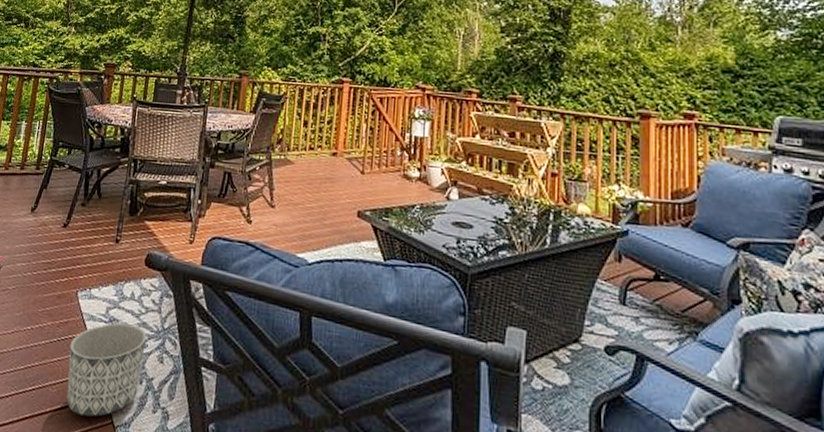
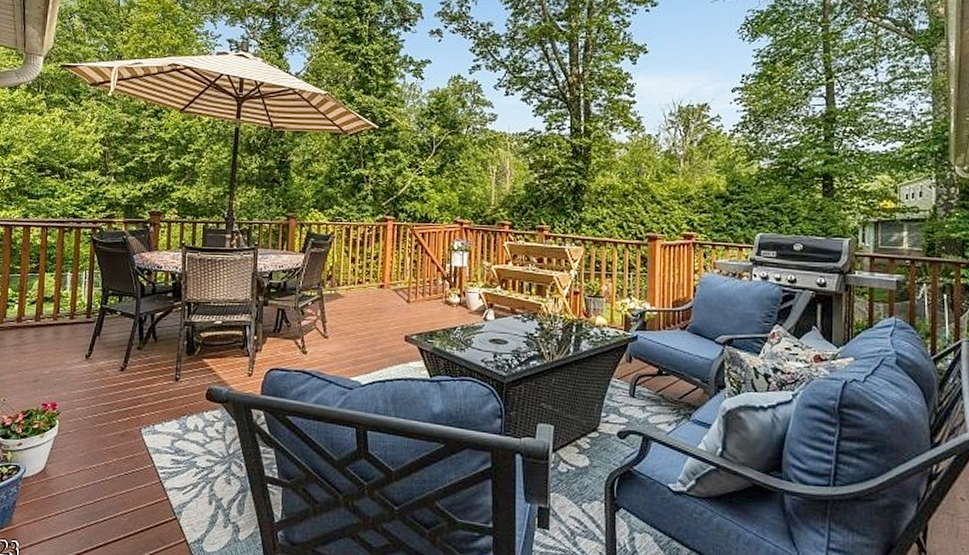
planter: present [66,322,147,417] -> none [137,453,213,538]

